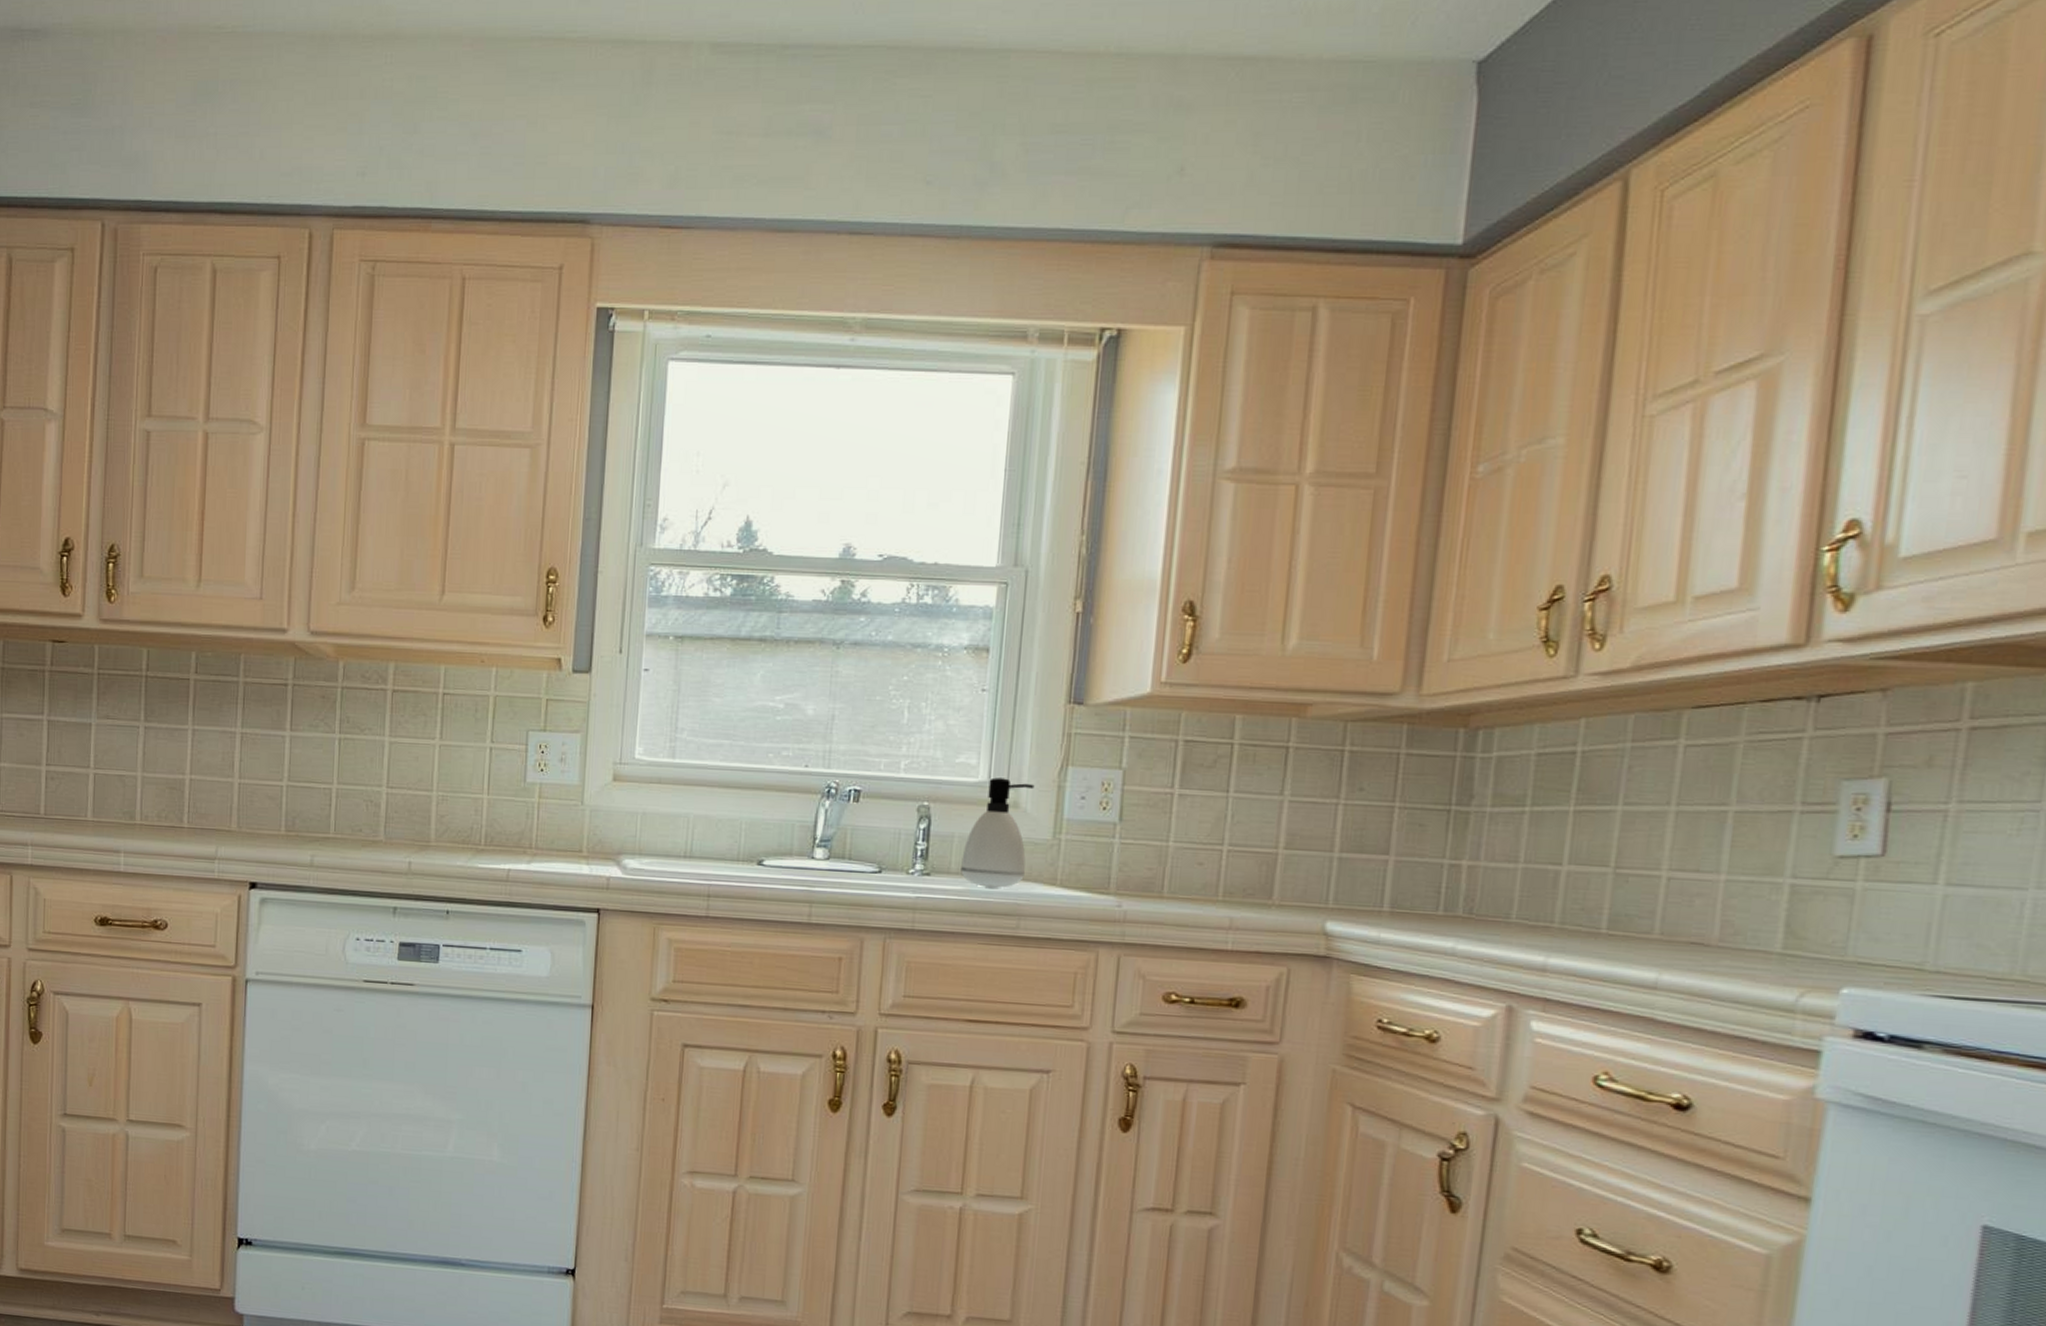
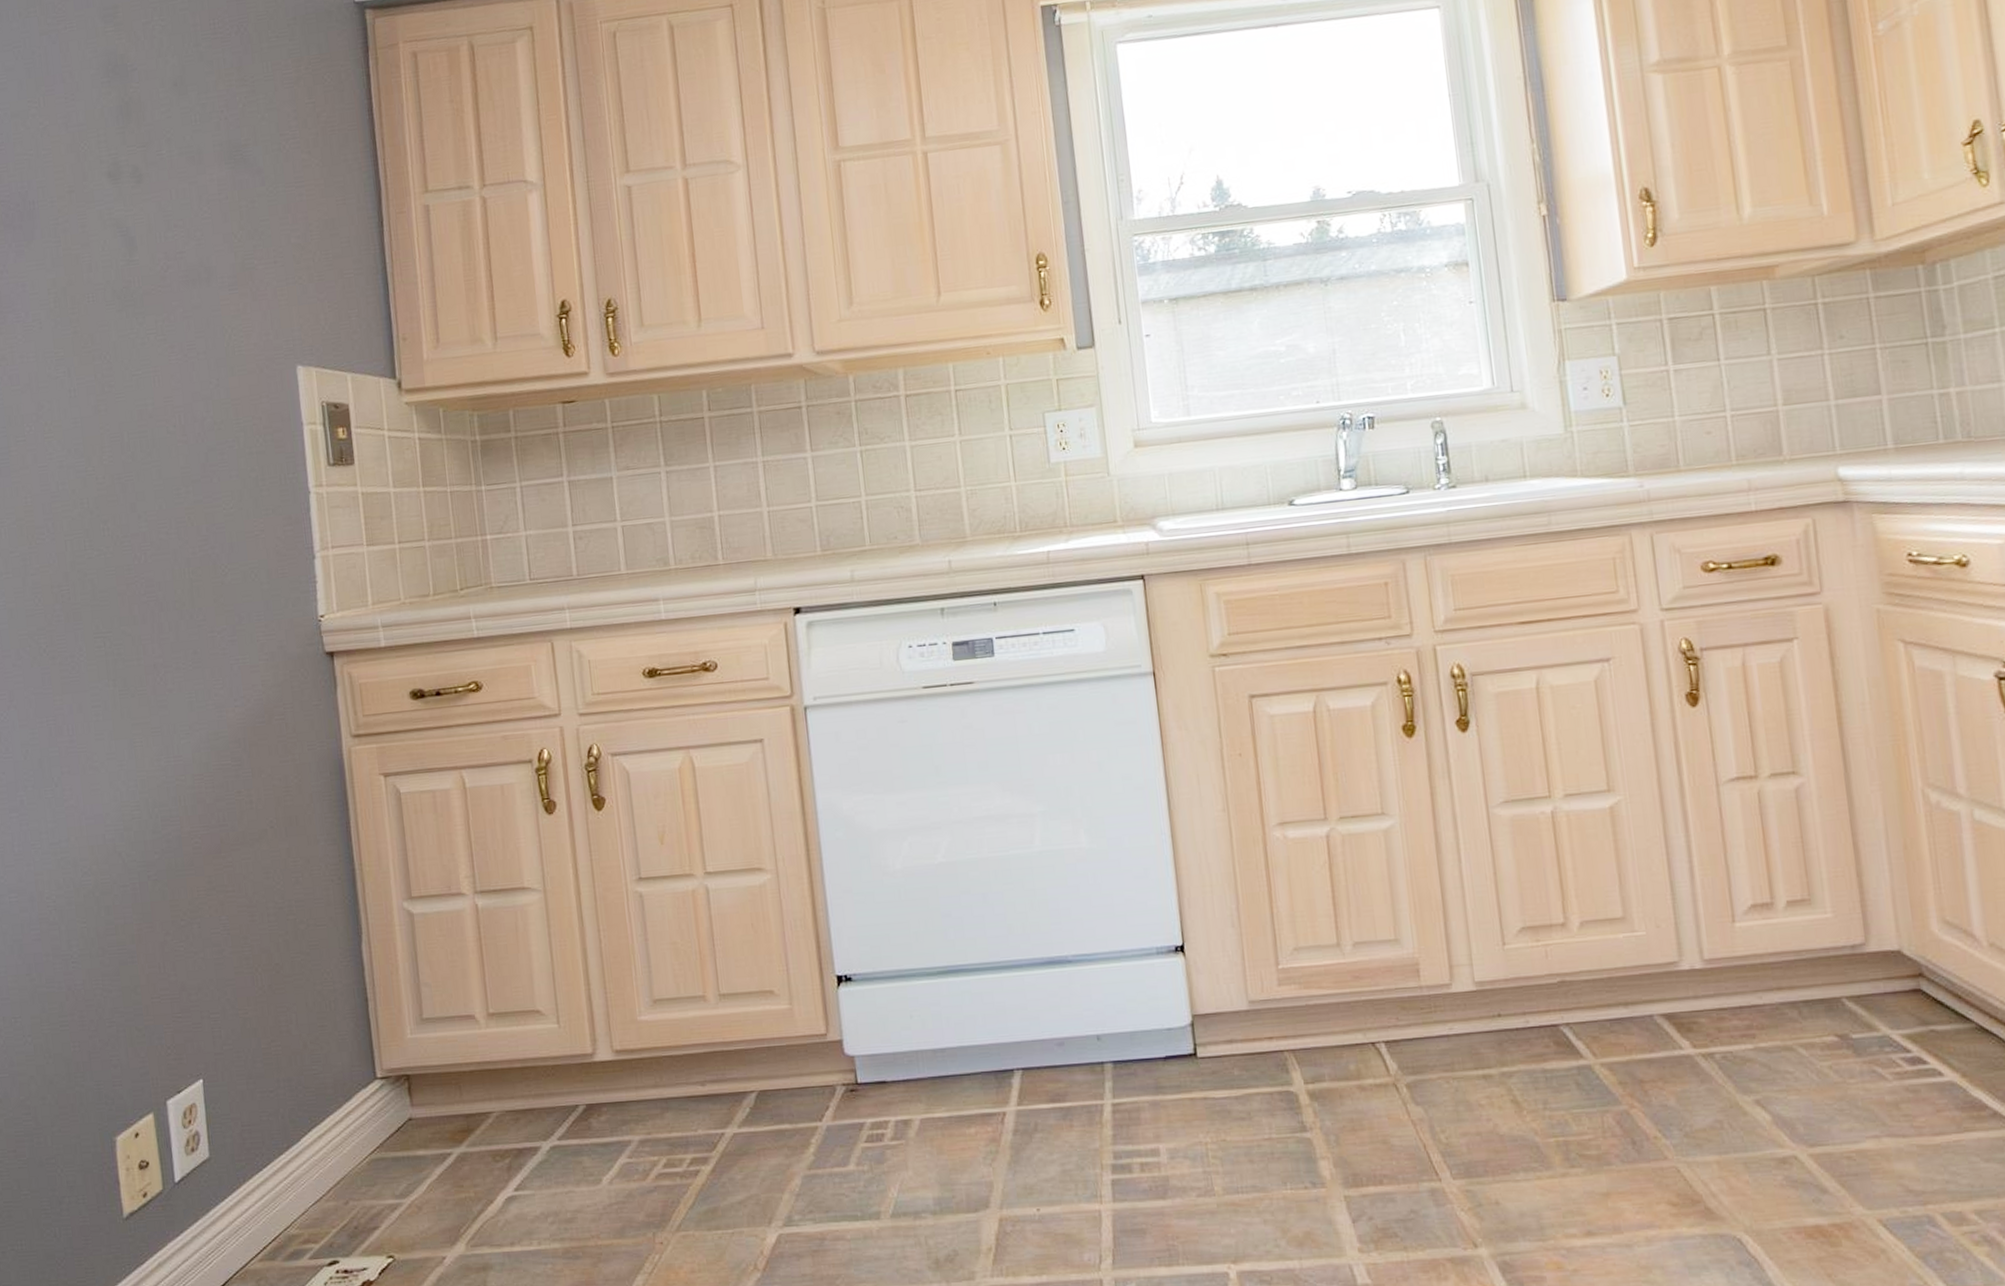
soap dispenser: present [961,777,1035,888] -> none [1482,382,1546,491]

